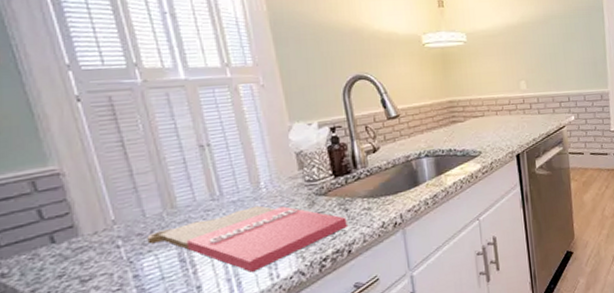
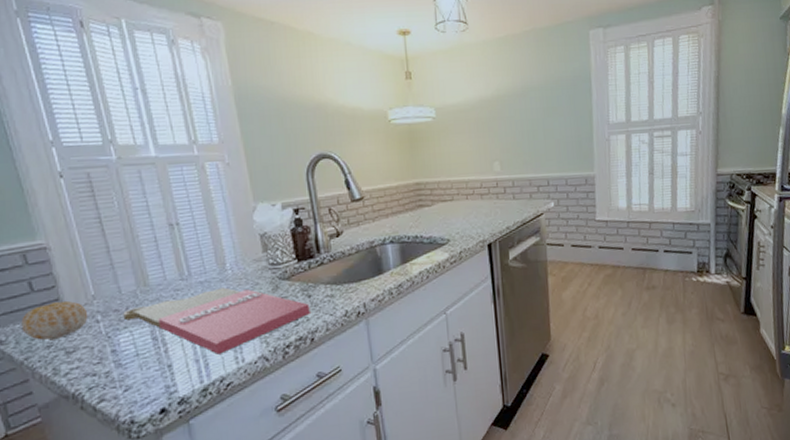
fruit: none [28,227,108,270] -> present [21,301,88,341]

